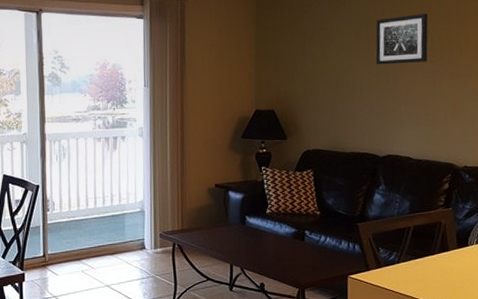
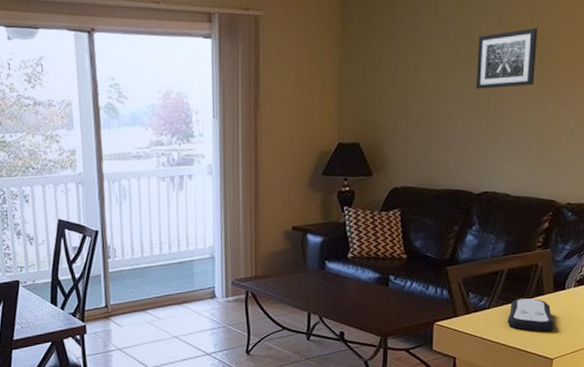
remote control: none [416,253,461,286] -> present [507,298,555,332]

